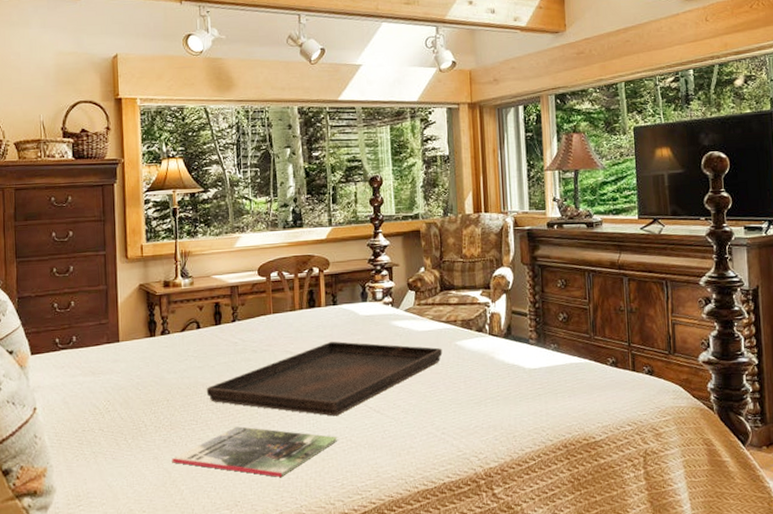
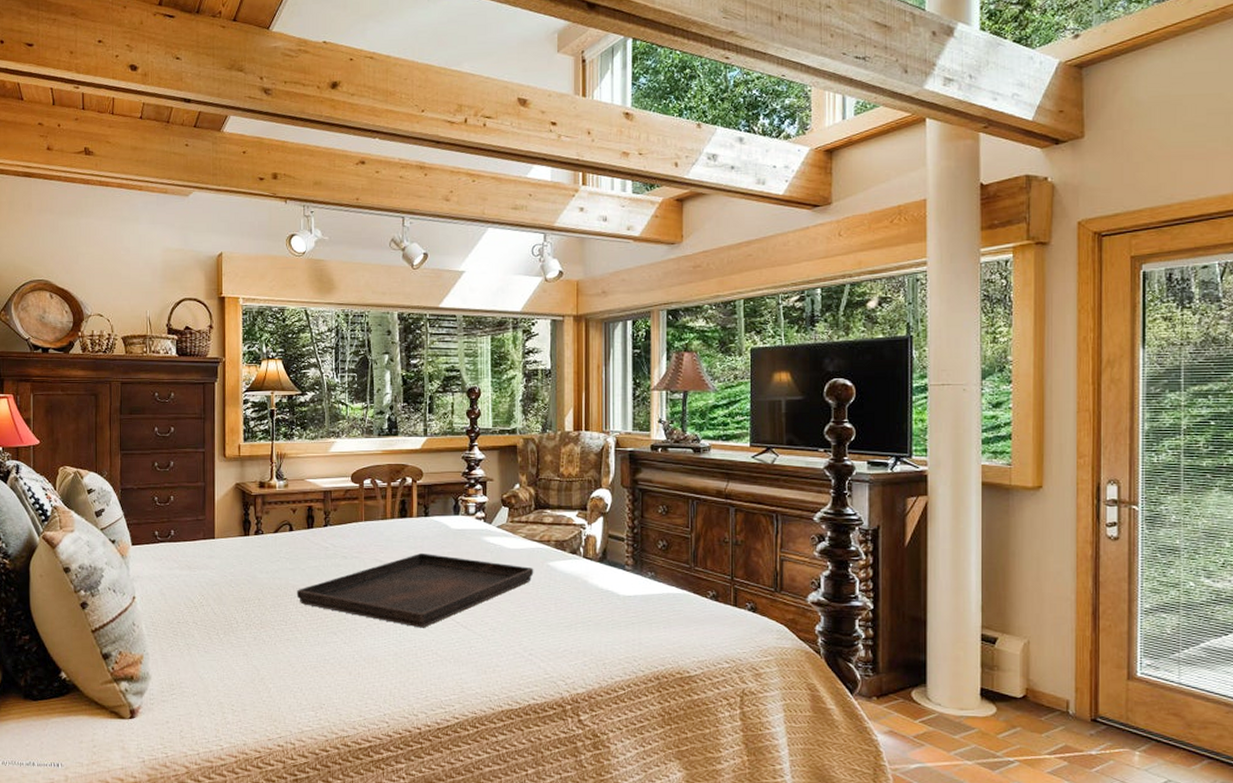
magazine: present [172,426,338,477] -> none [261,630,424,684]

